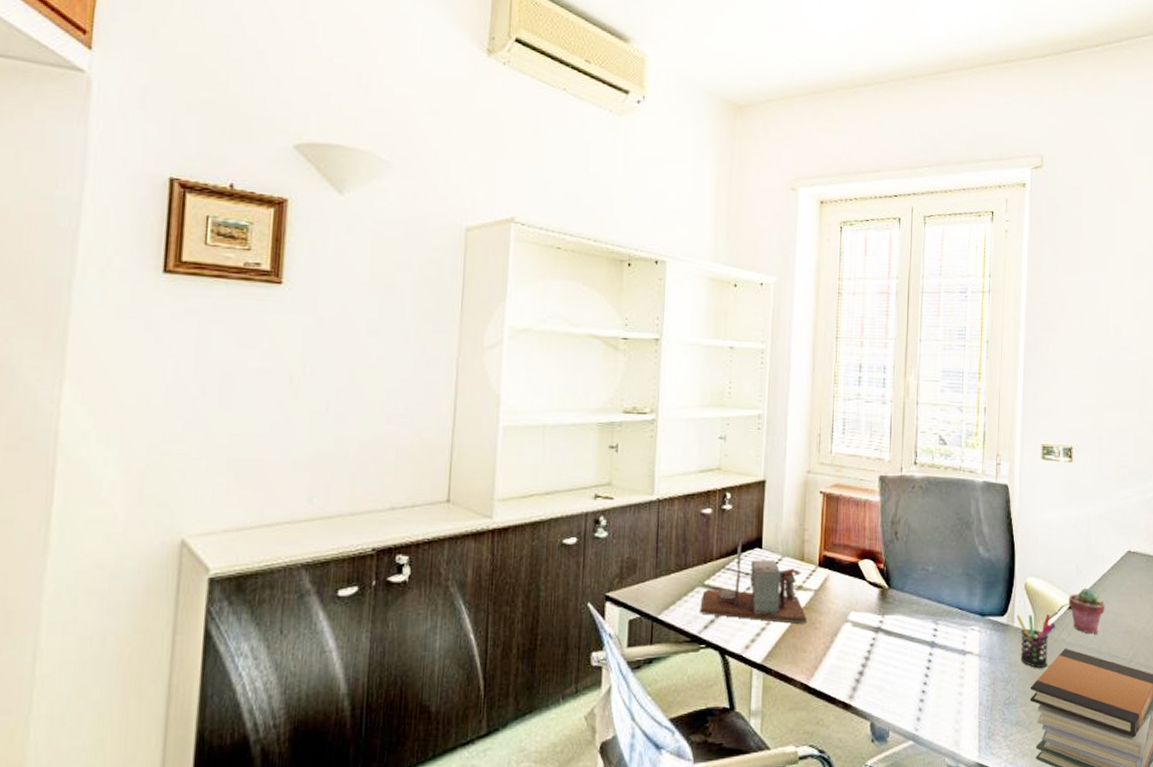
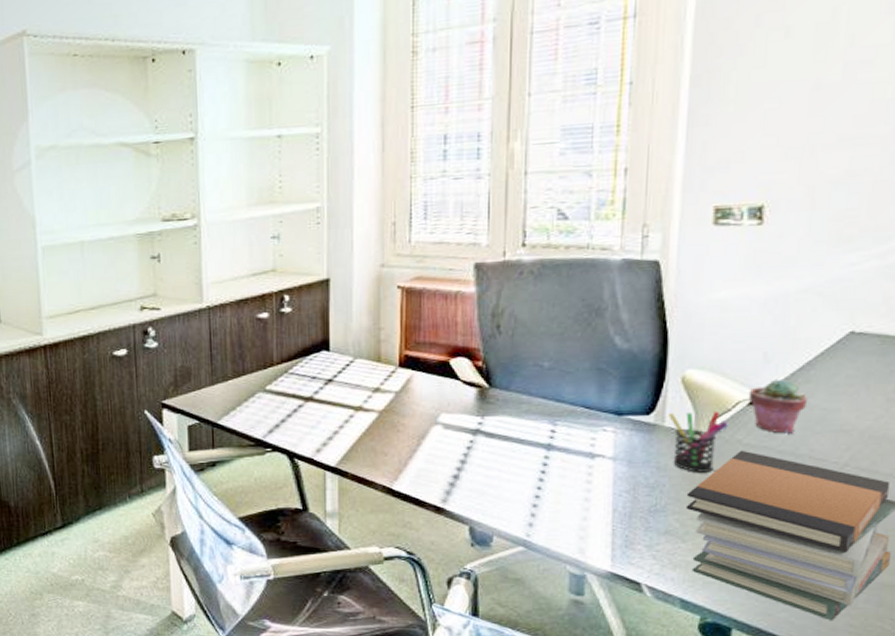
desk organizer: present [700,538,808,625] -> none [263,341,388,428]

